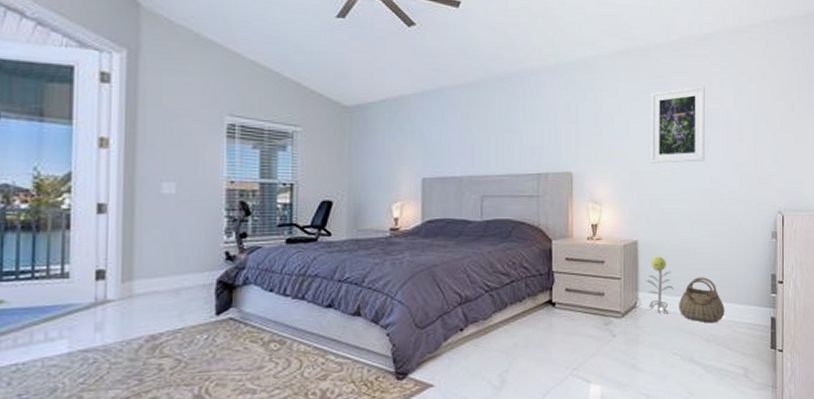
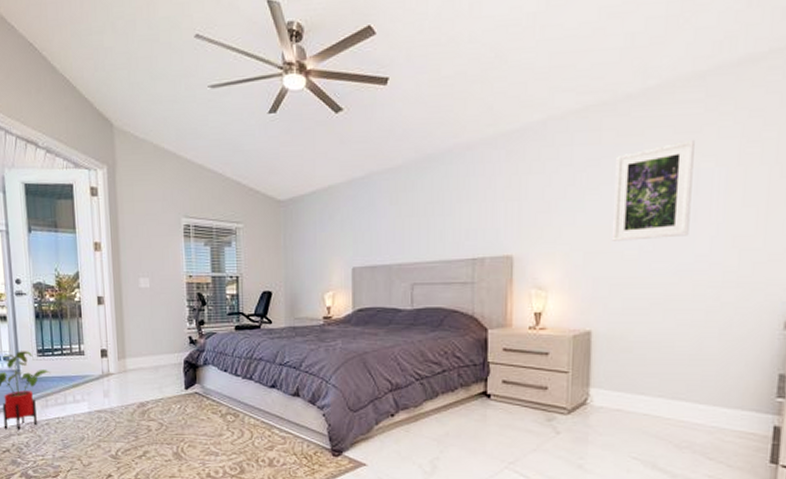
decorative plant: present [646,256,674,314] -> none [600,348,636,414]
basket: present [679,277,725,323] -> none [642,374,706,428]

